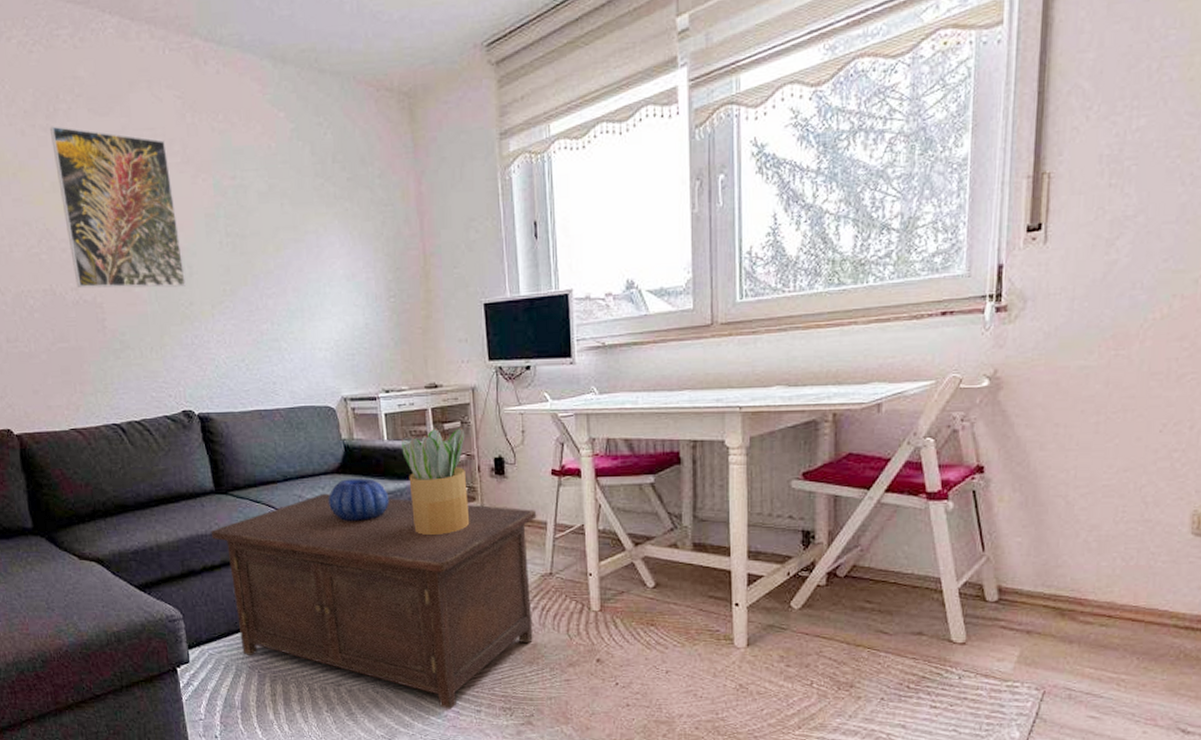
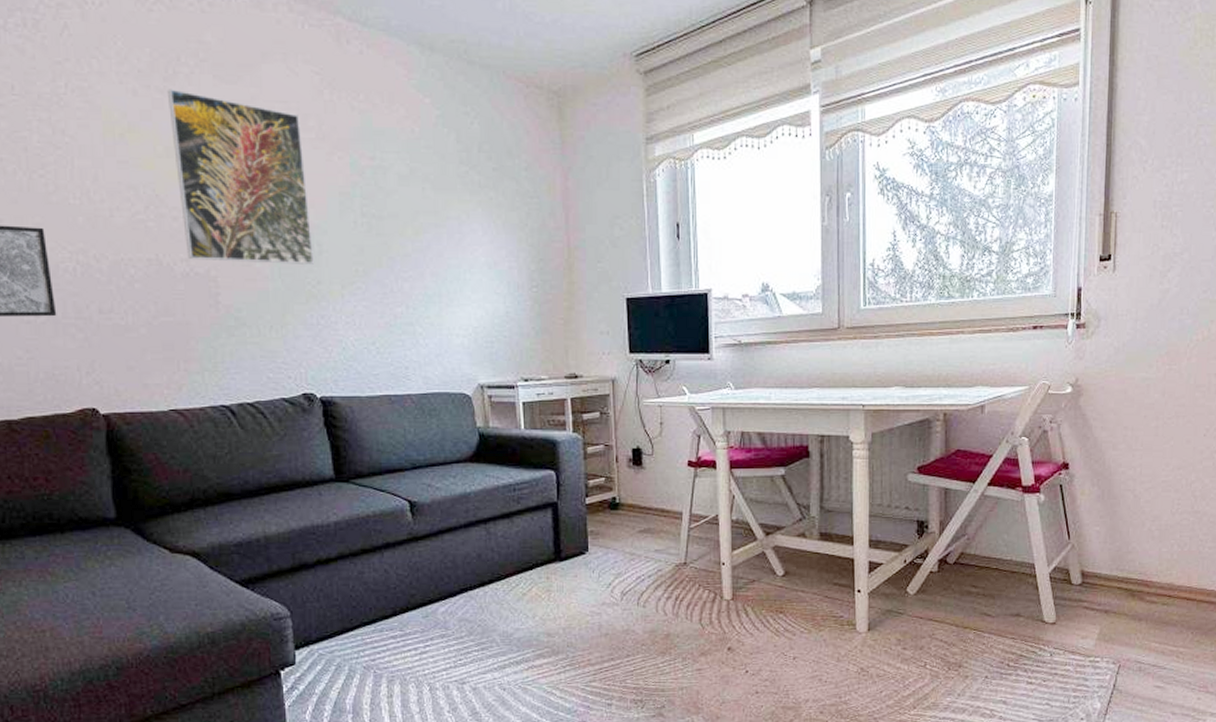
cabinet: present [210,493,537,709] -> none [328,482,673,704]
decorative bowl: present [329,478,390,522] -> none [460,467,524,512]
potted plant: present [402,428,470,535] -> none [539,418,606,525]

